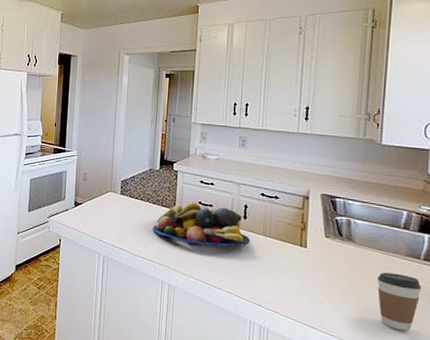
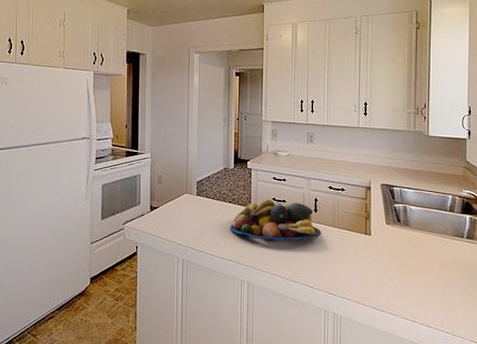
coffee cup: present [376,272,422,331] -> none [430,252,466,304]

